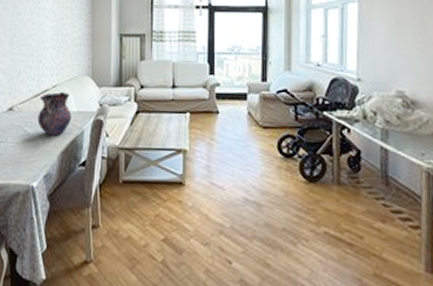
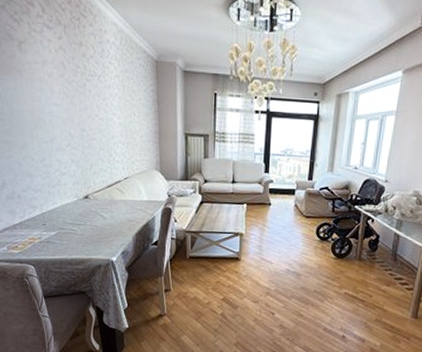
vase: present [37,92,72,137] -> none [112,183,143,221]

